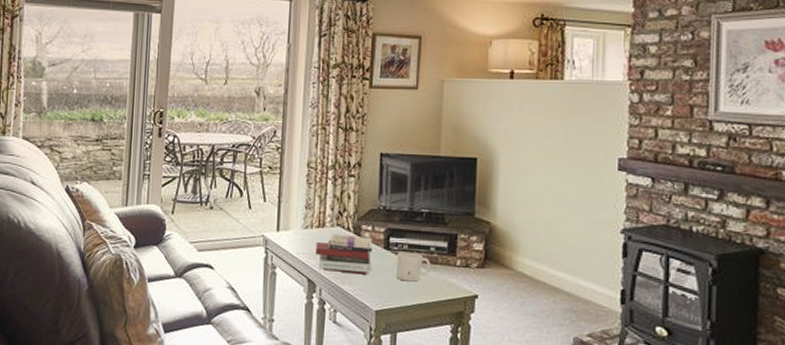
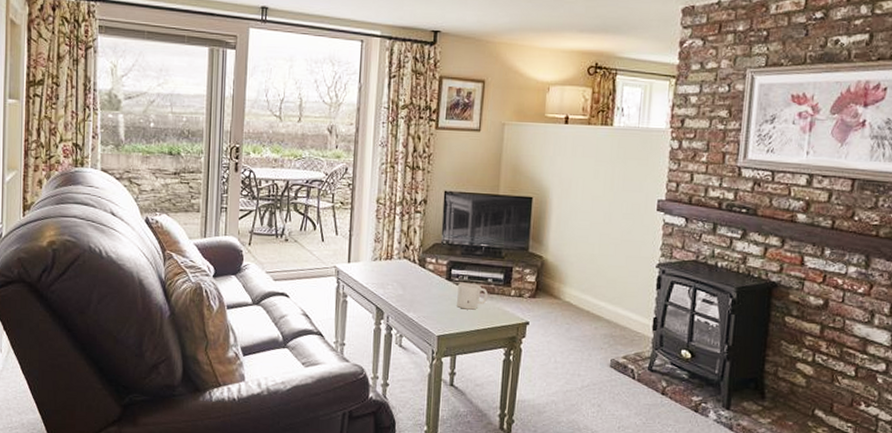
books: present [316,234,373,275] -> none [384,265,436,303]

